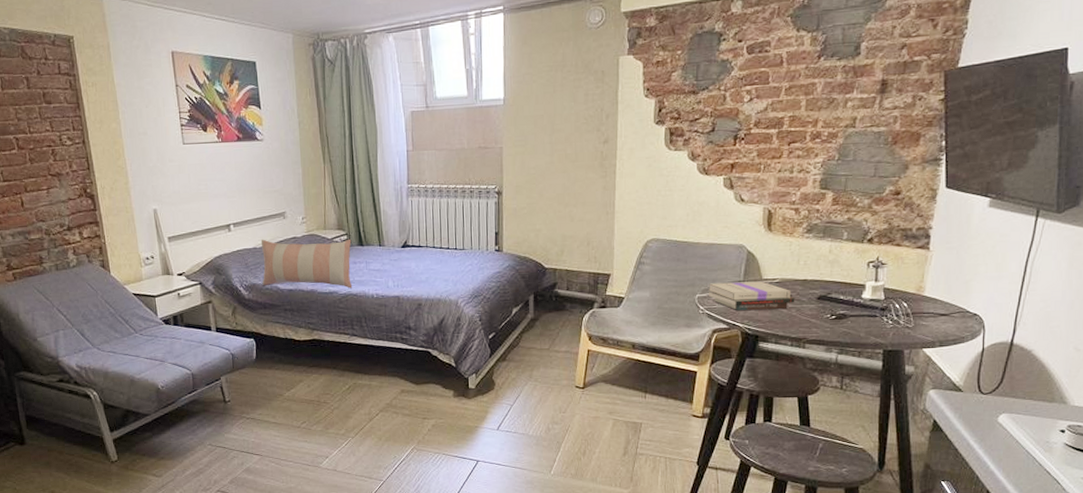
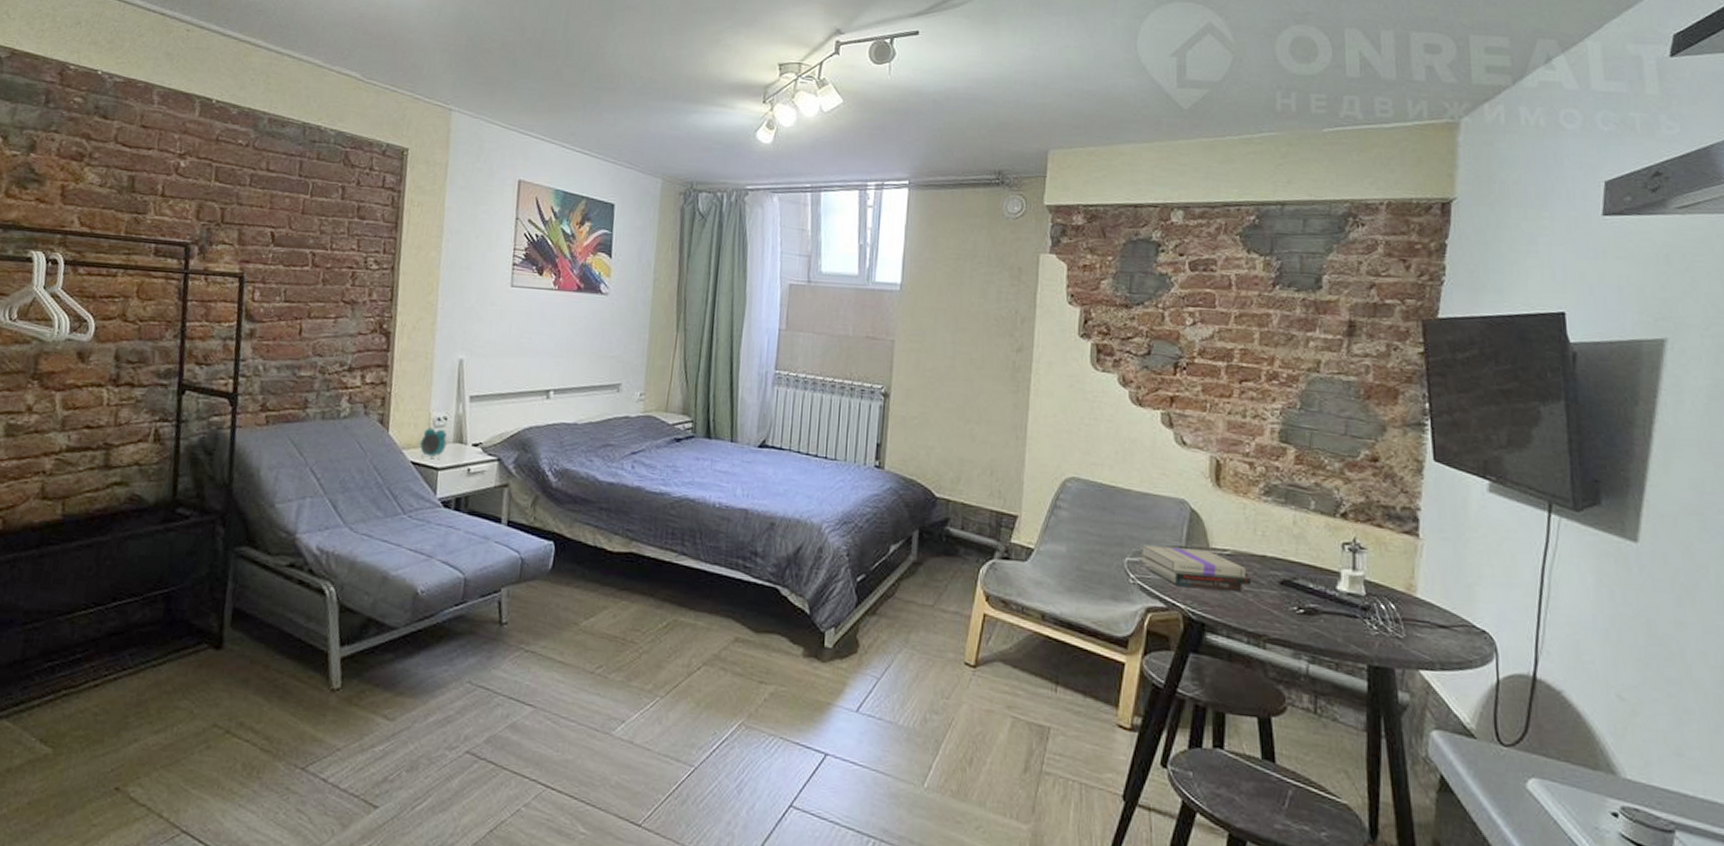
alarm clock: none [137,262,158,290] -> present [420,423,447,460]
pillow: present [260,239,352,289] -> none [576,414,697,492]

